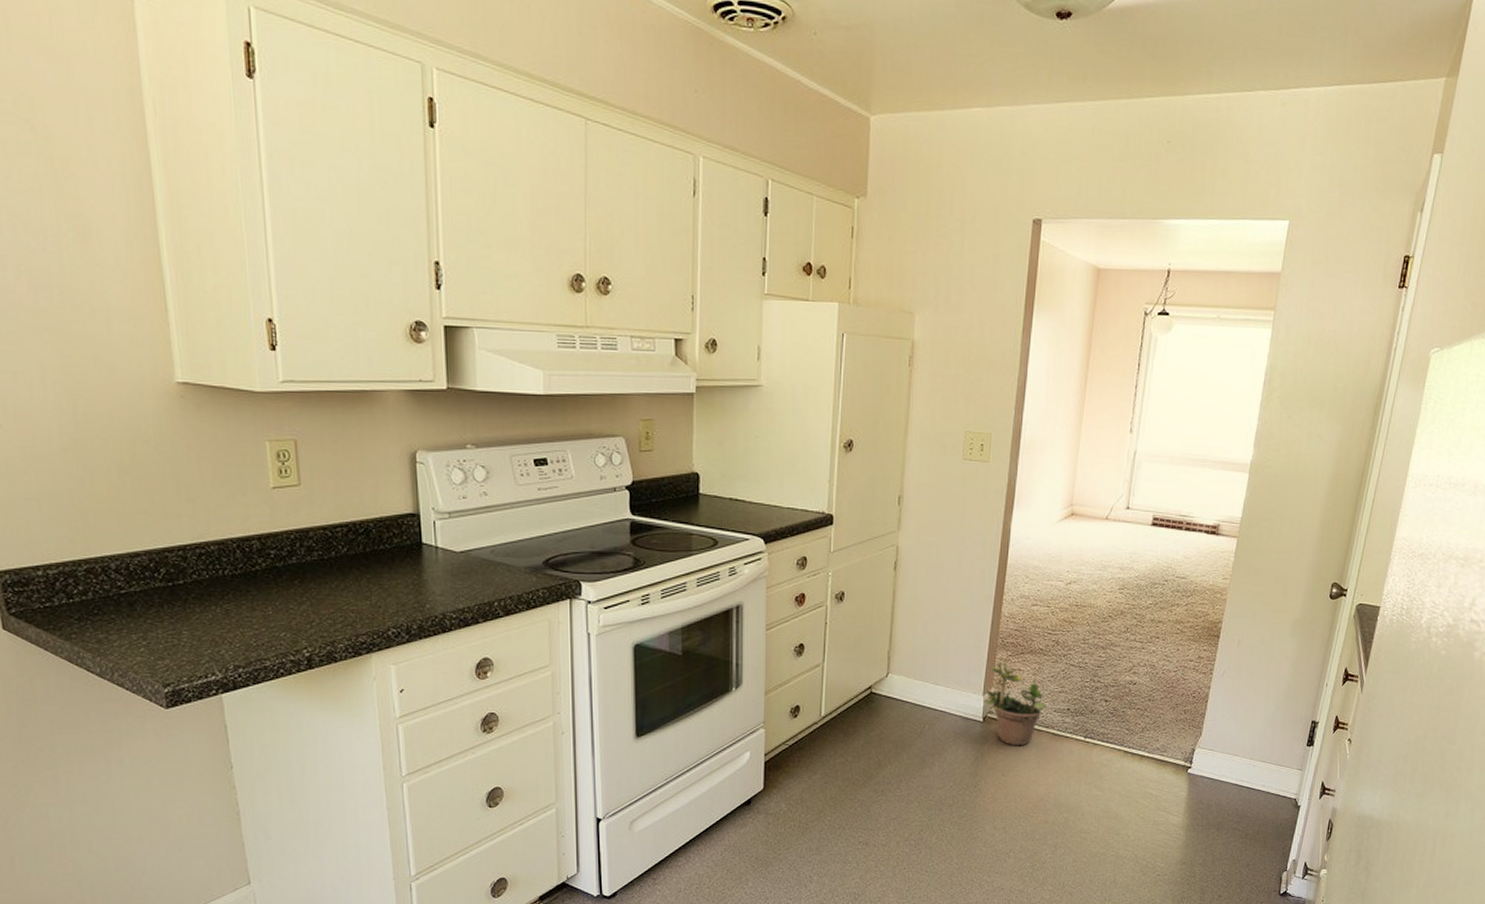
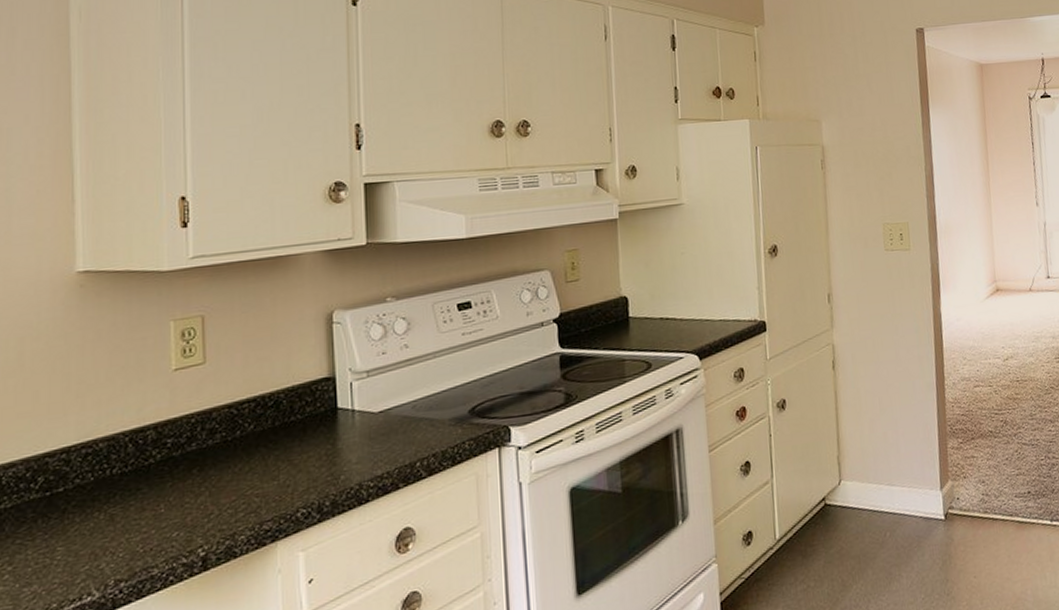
potted plant: present [983,660,1047,745] -> none [941,449,1007,542]

